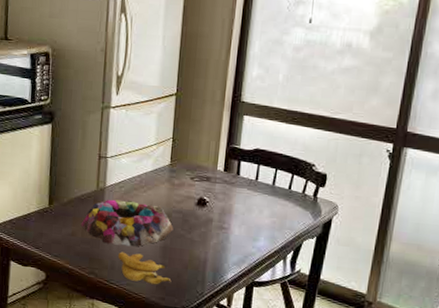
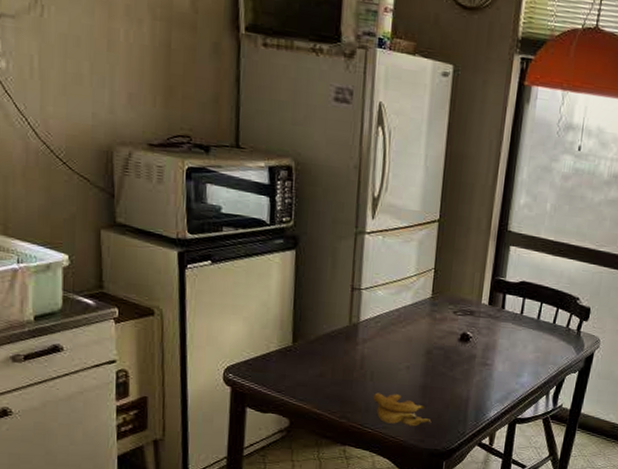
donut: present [81,199,174,247] -> none [330,335,435,387]

